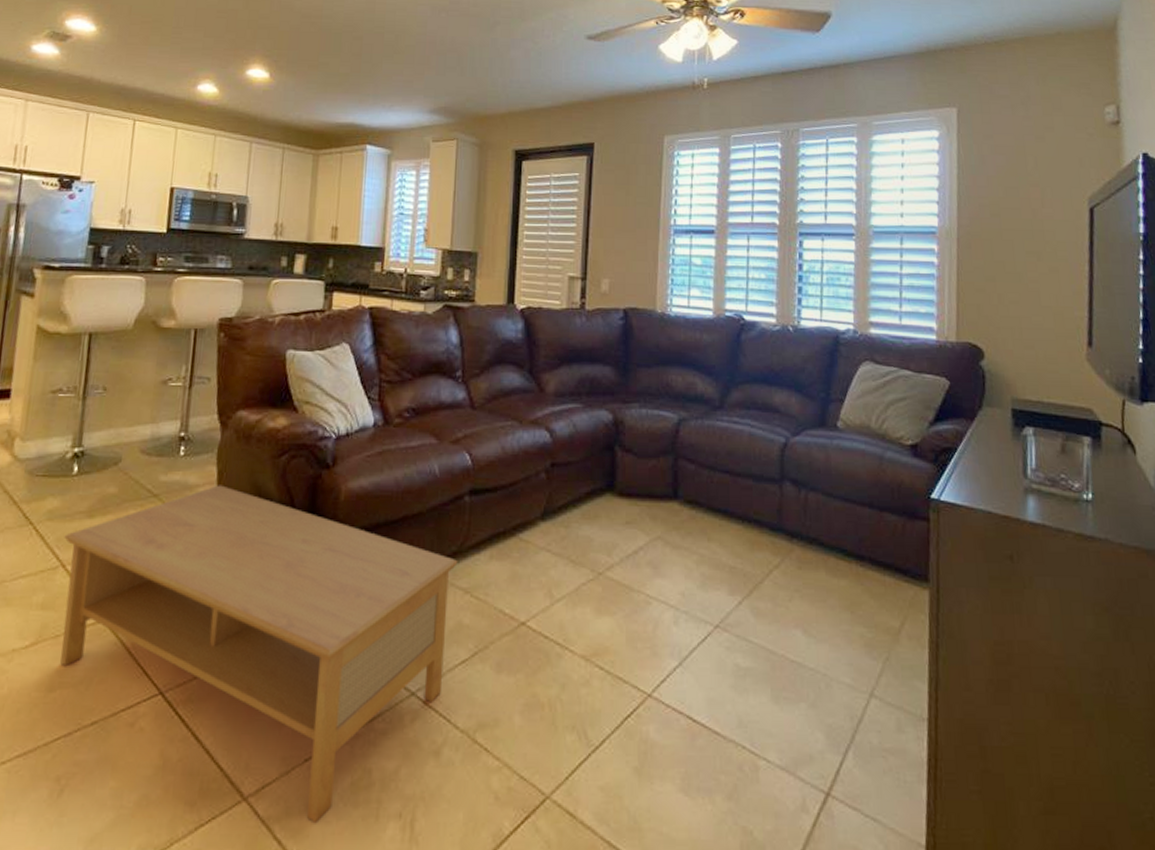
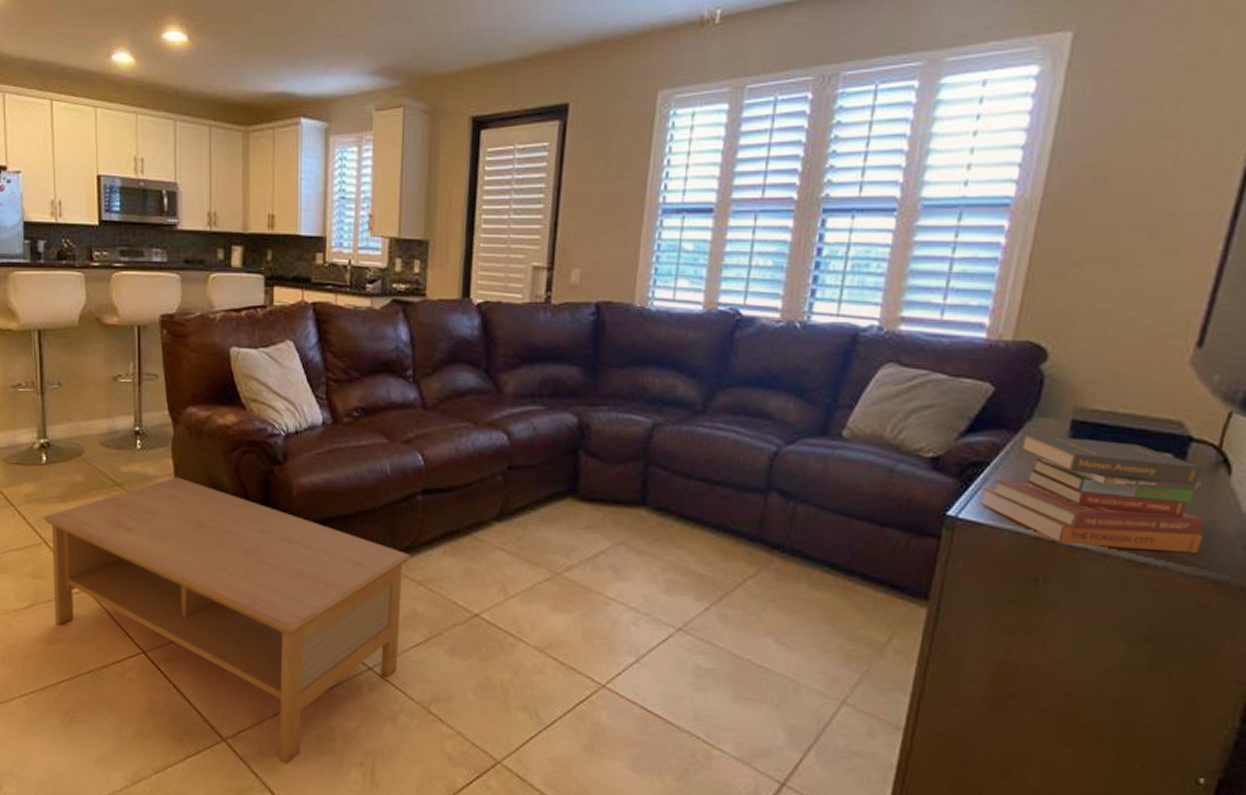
books: none [955,422,1129,526] -> present [979,434,1205,554]

